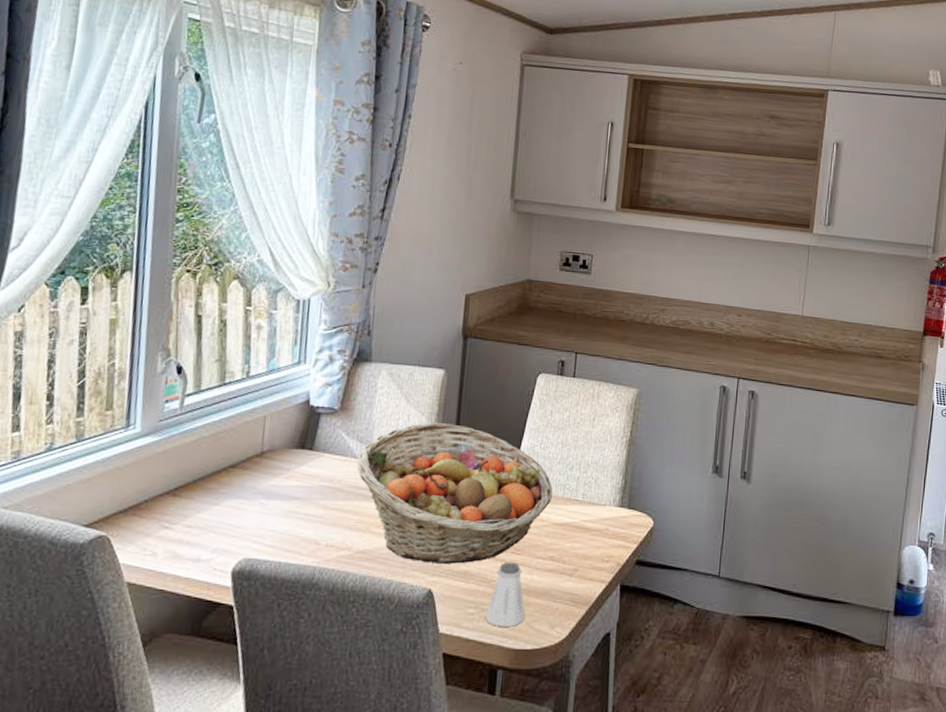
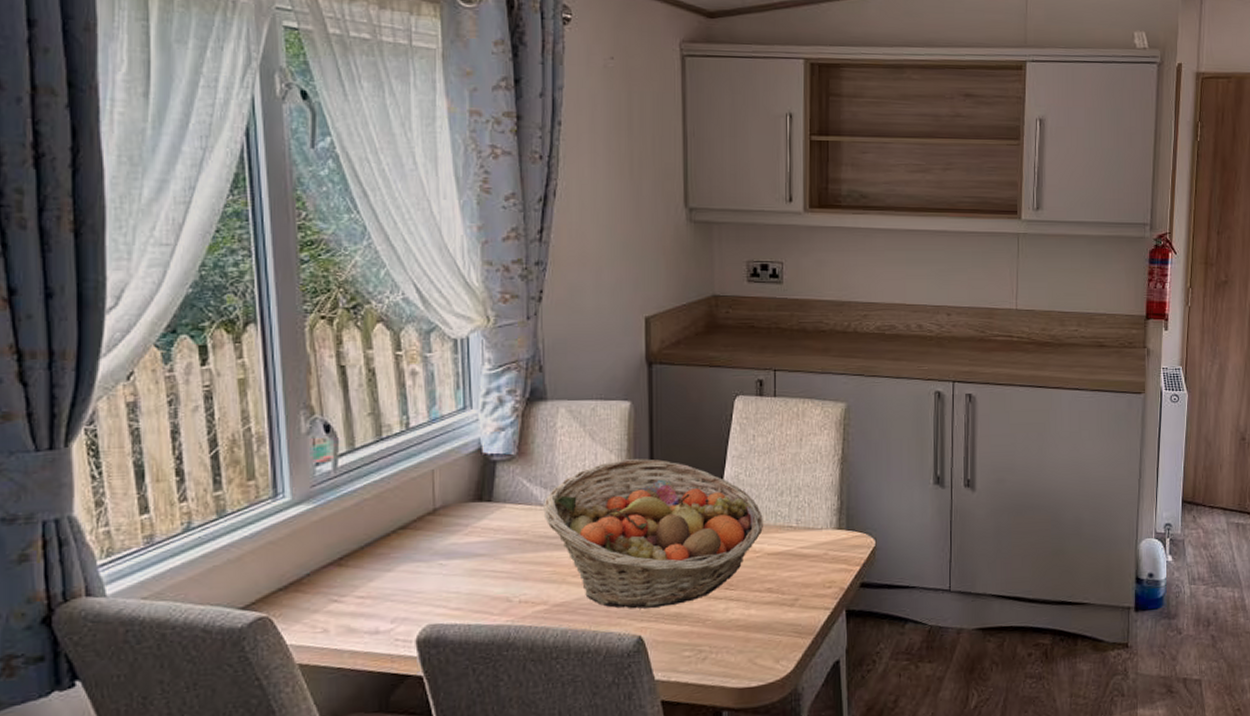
saltshaker: present [485,563,526,627] -> none [703,599,747,667]

